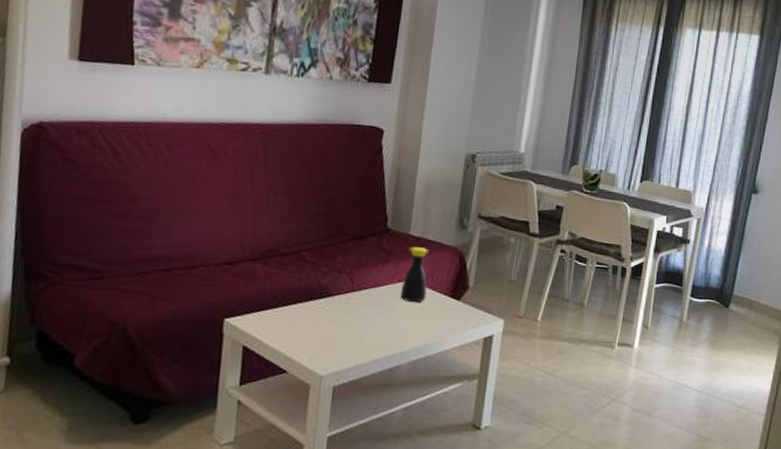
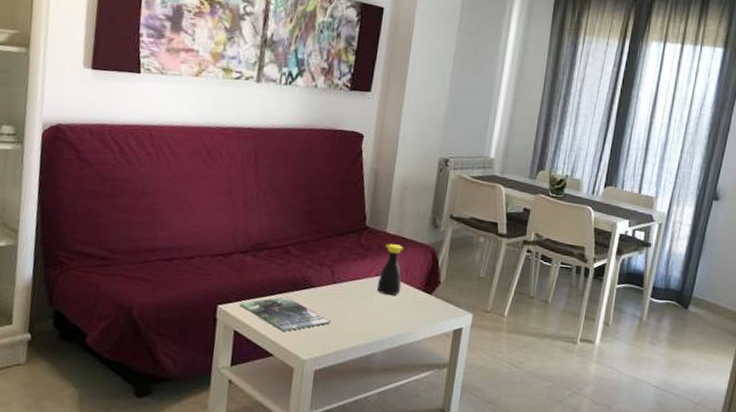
magazine: none [249,307,350,346] -> present [240,297,331,332]

